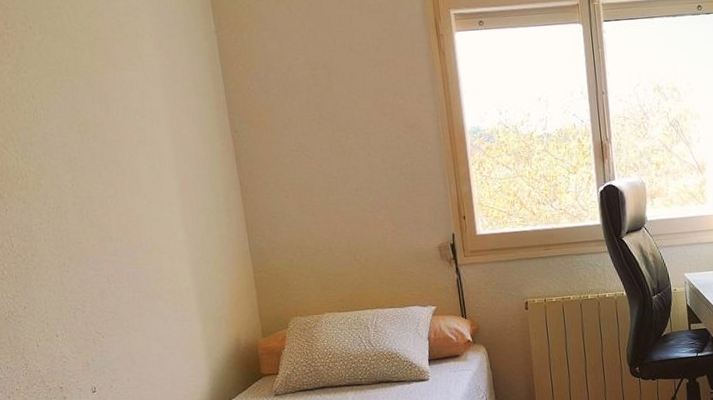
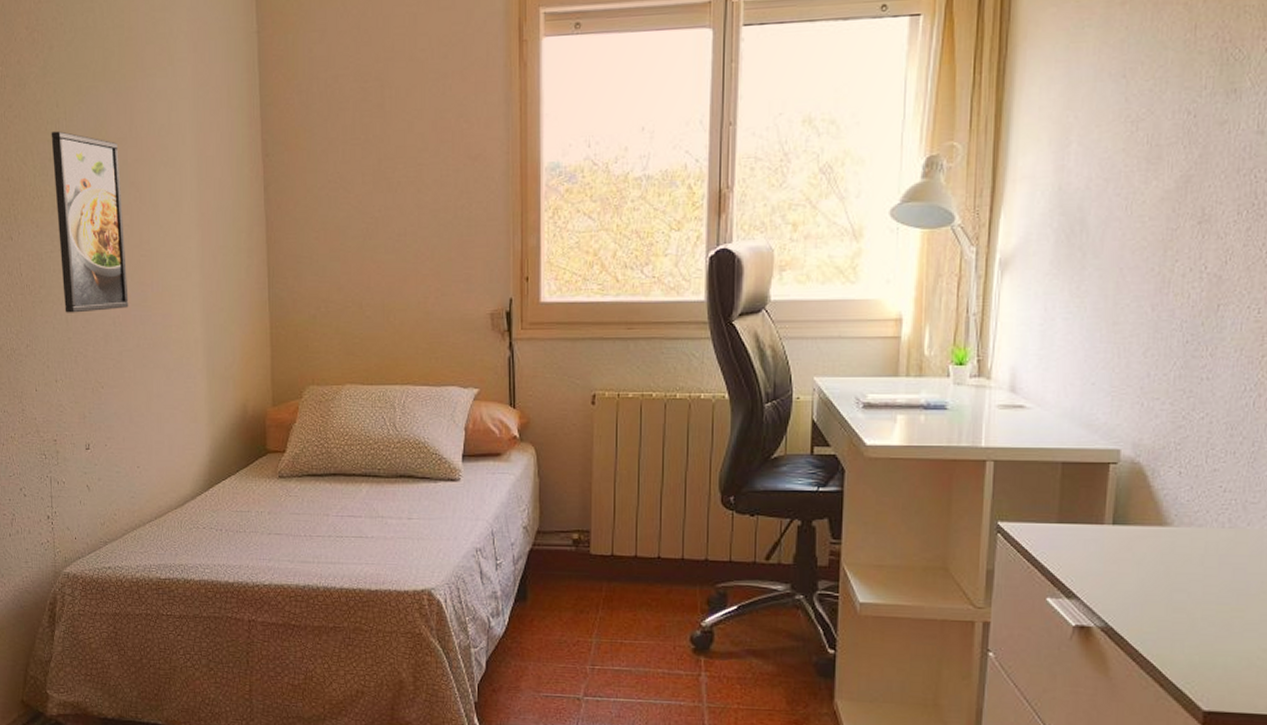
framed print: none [29,119,121,276] -> present [51,131,129,313]

